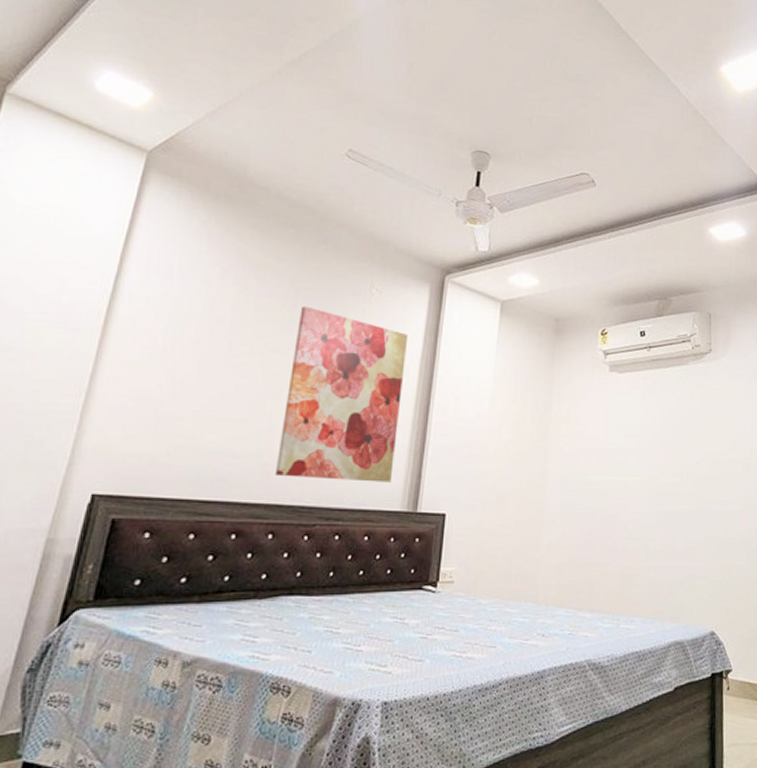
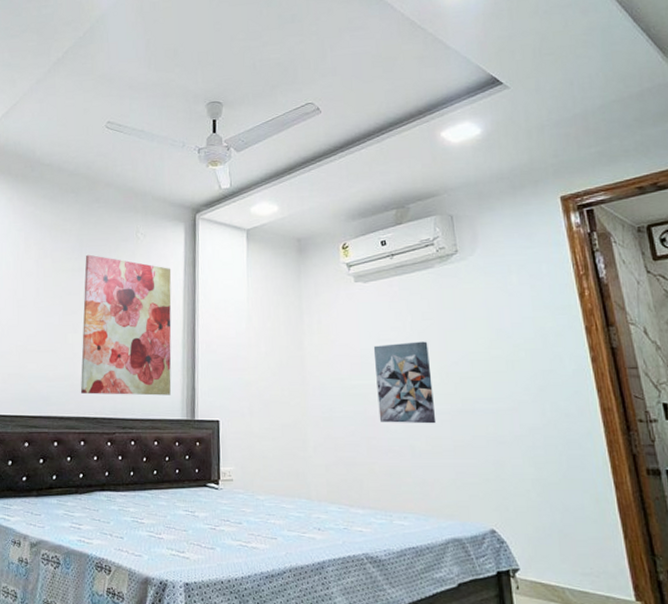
wall art: none [618,439,674,524] -> present [373,341,436,424]

